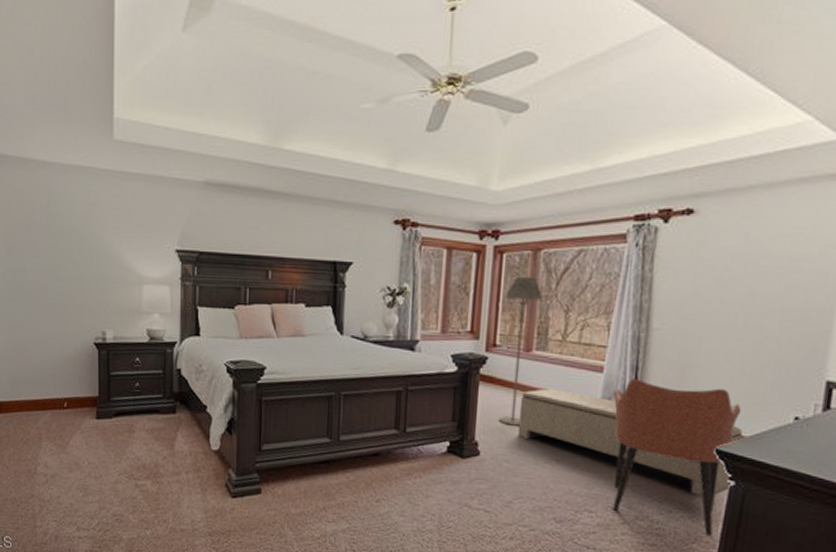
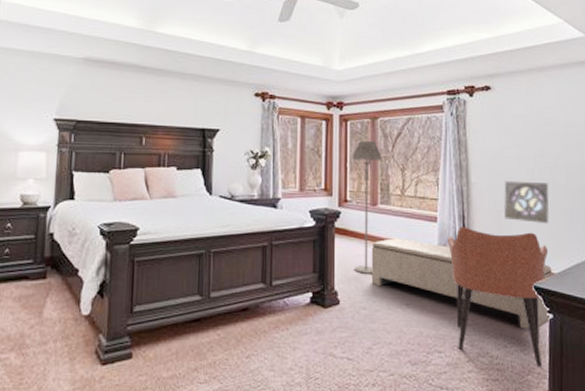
wall ornament: none [689,326,756,380] -> present [503,180,550,224]

